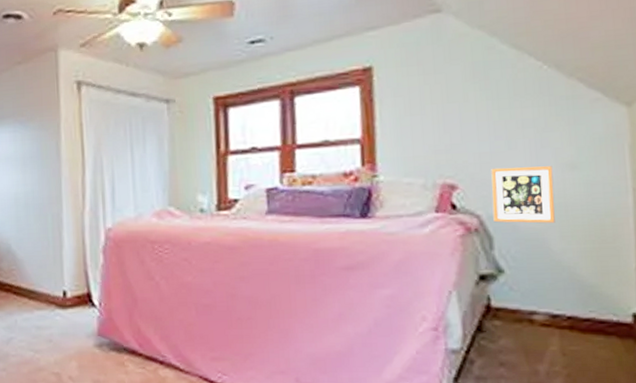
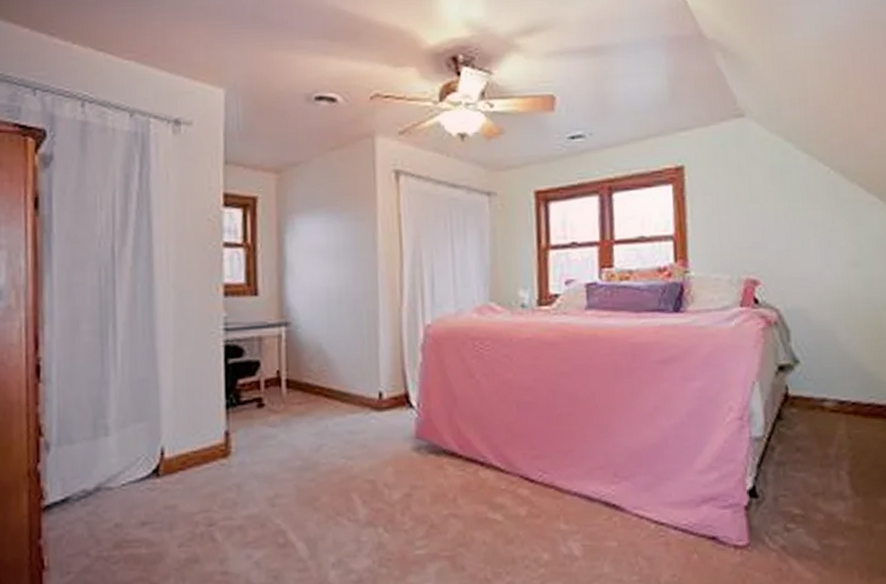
picture frame: present [491,166,555,224] -> none [788,263,842,317]

